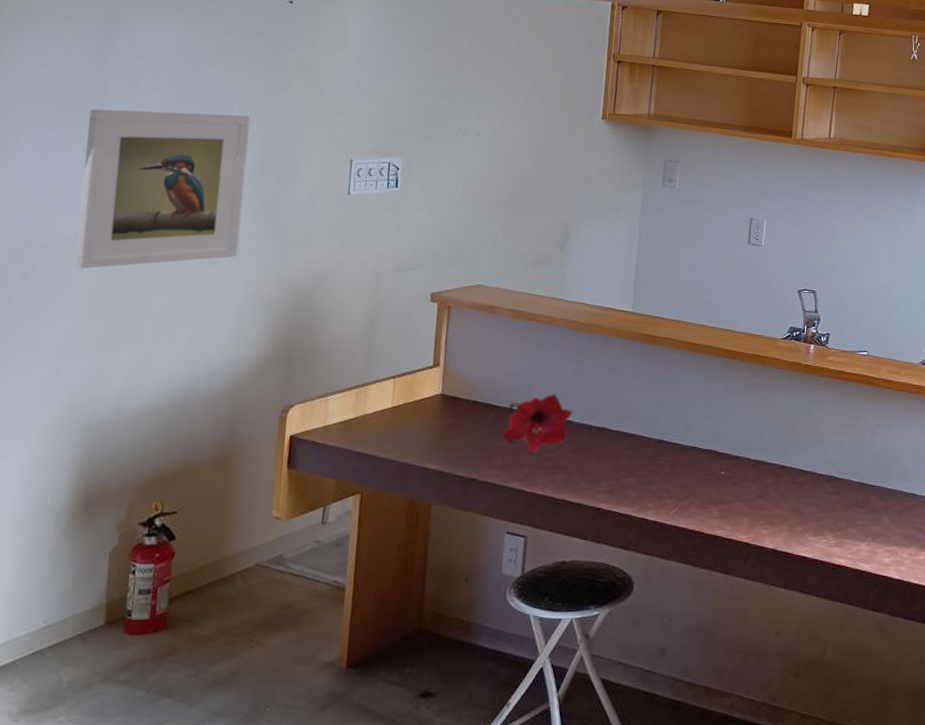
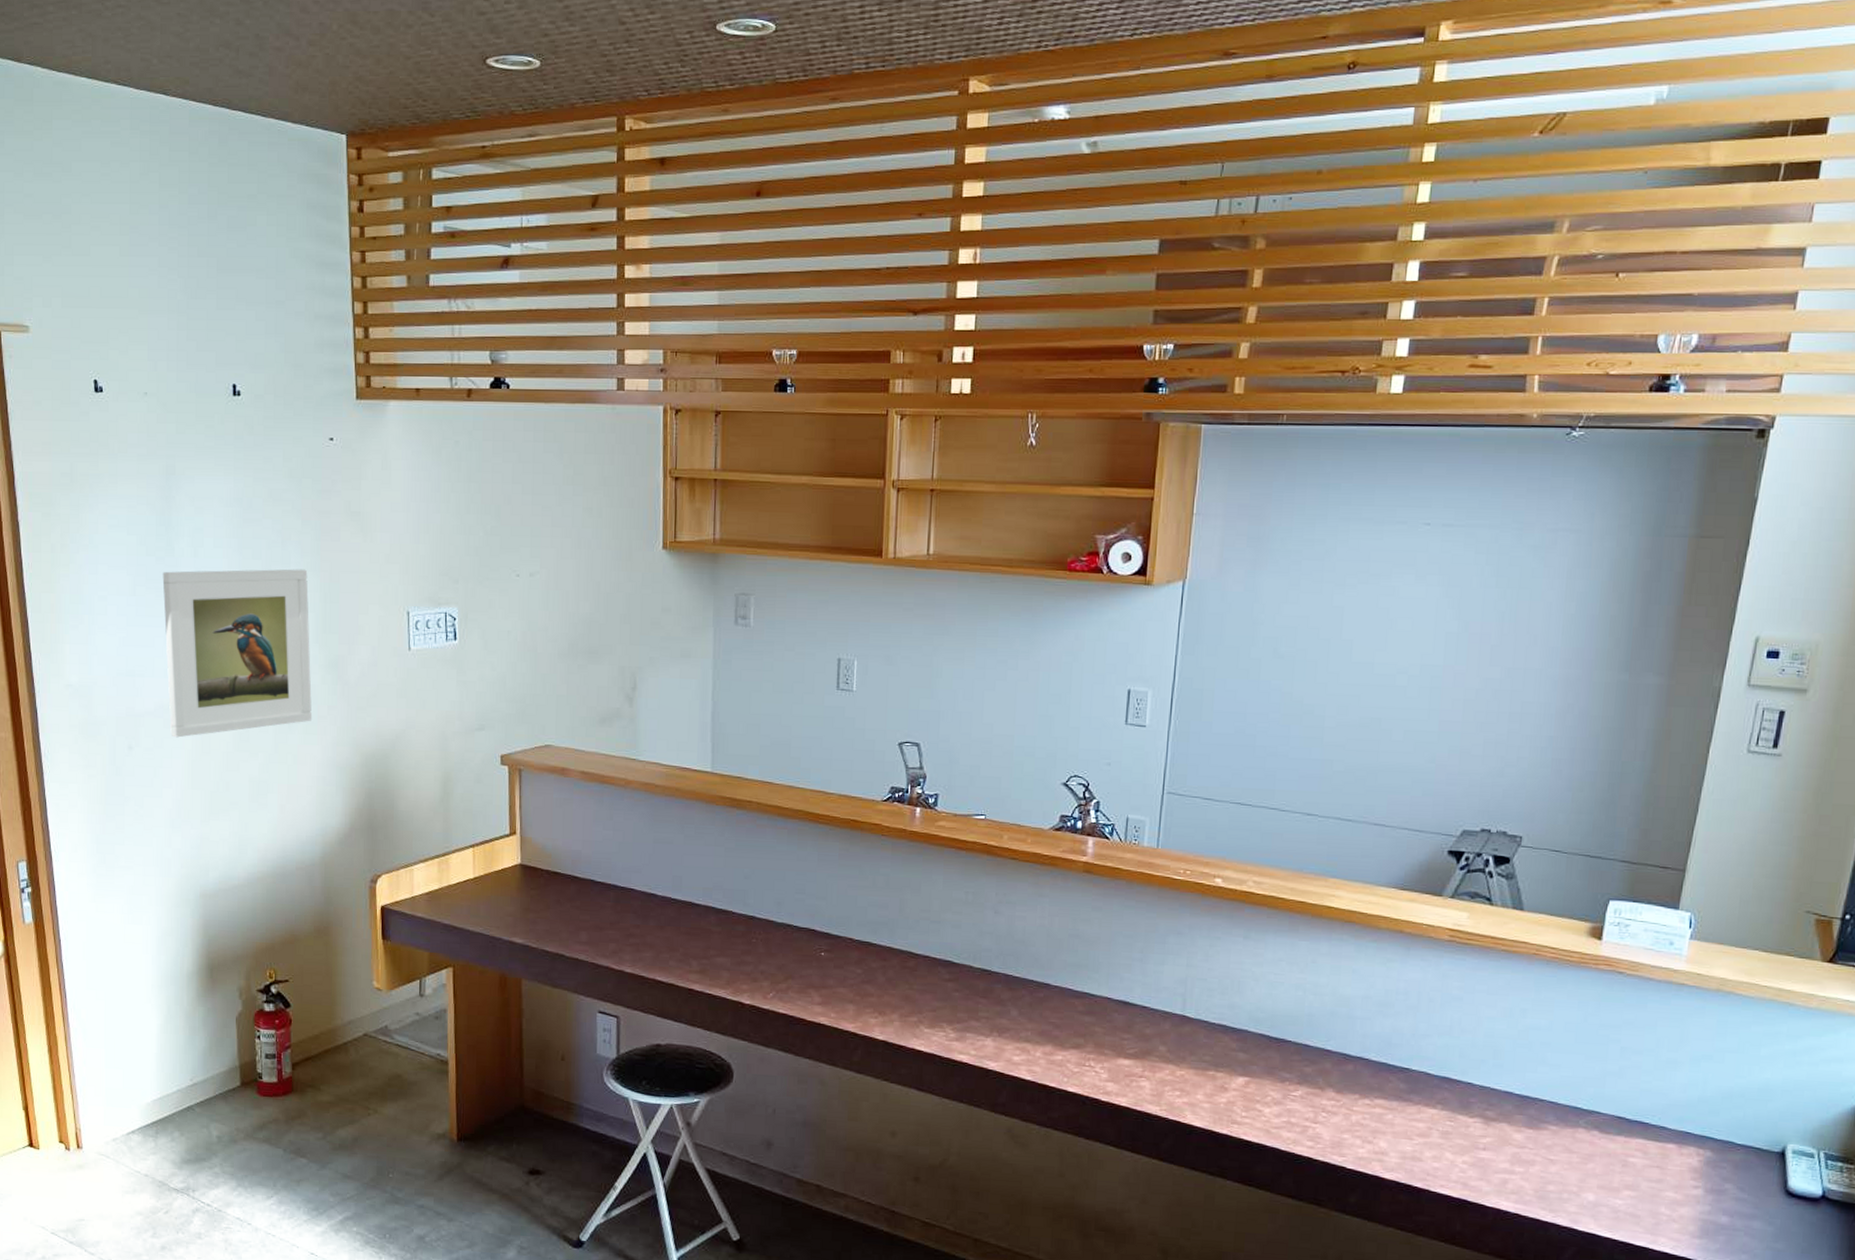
flower: present [503,393,574,453] -> none [586,863,657,928]

